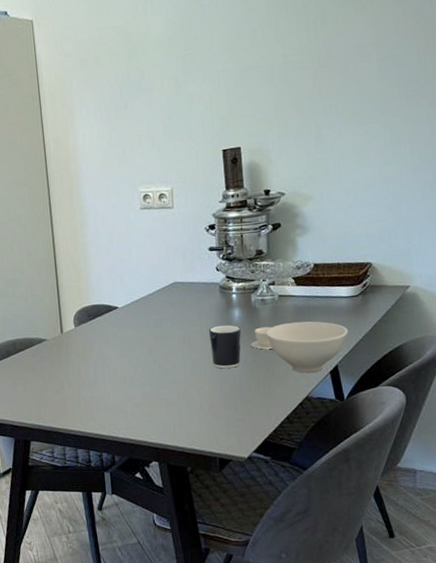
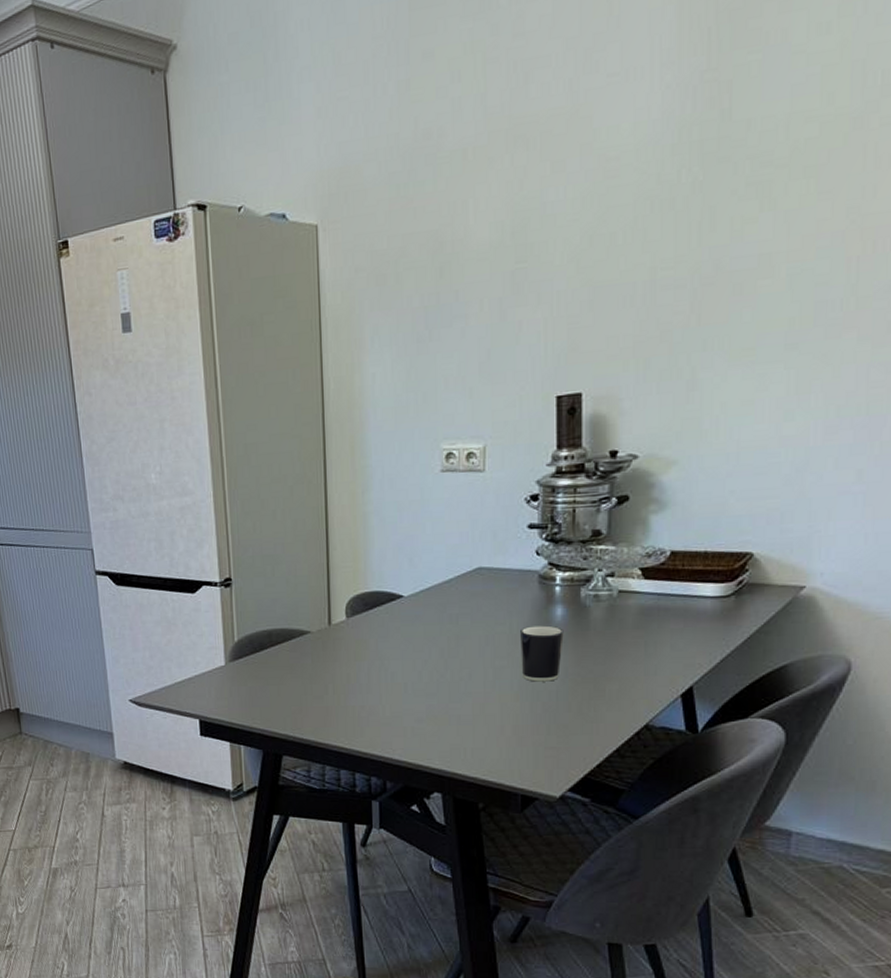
teacup: present [250,326,273,350] -> none [575,630,606,660]
bowl: present [265,321,348,373] -> none [596,626,711,694]

